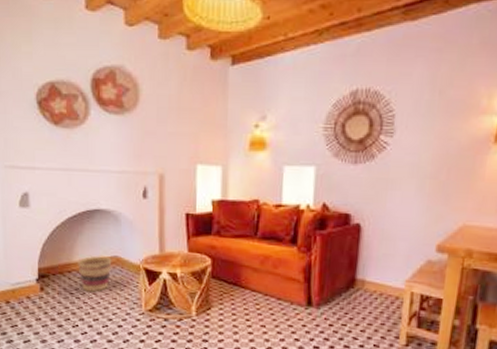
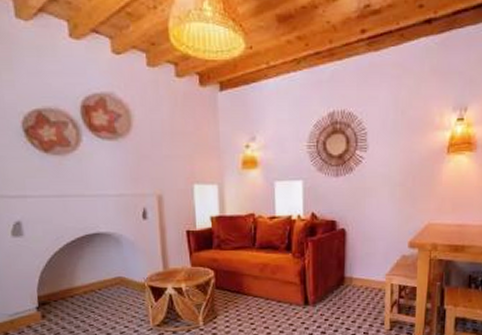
basket: present [78,256,112,293] -> none [80,278,117,315]

